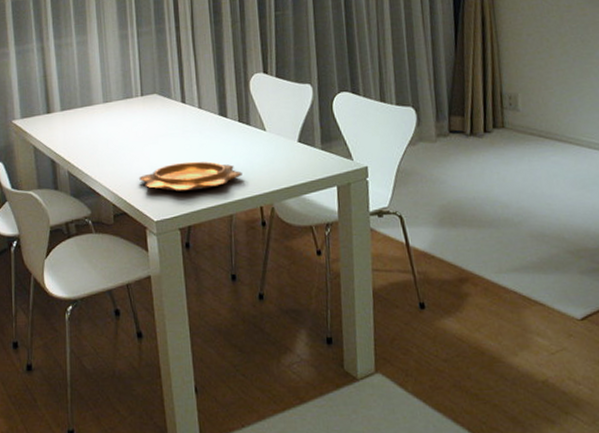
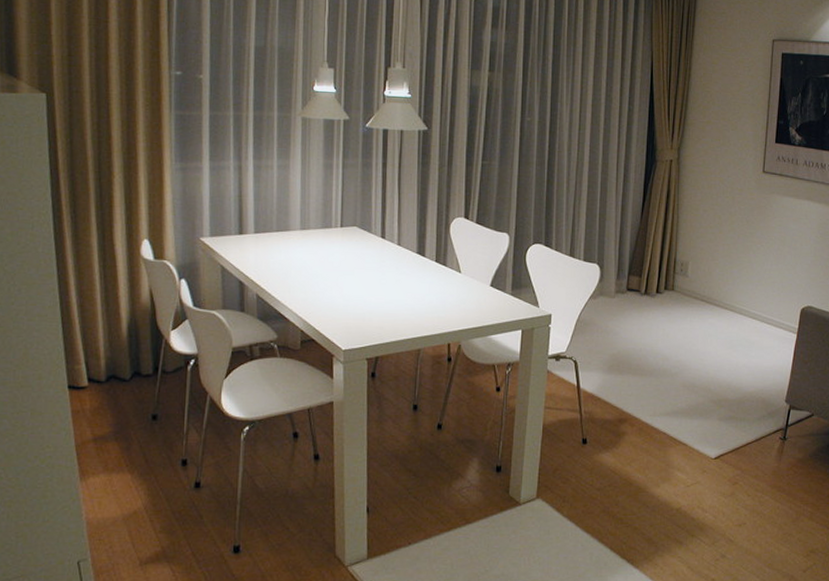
decorative bowl: present [139,161,242,192] -> none [331,295,434,323]

